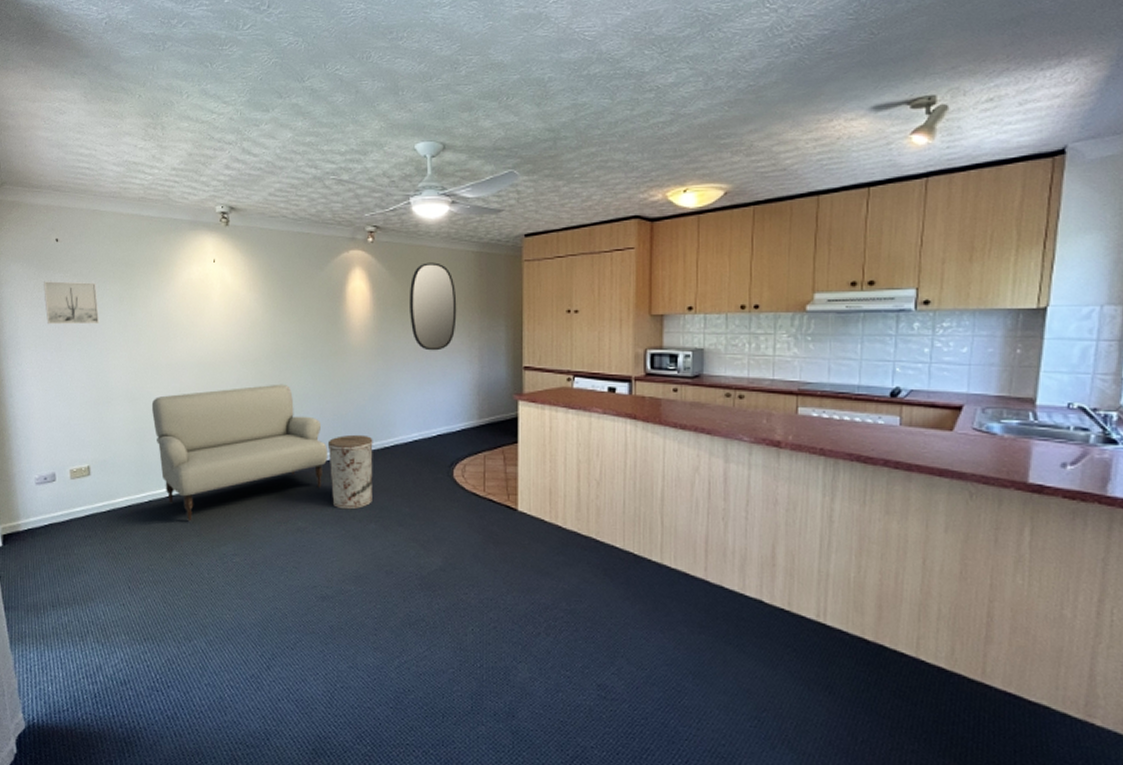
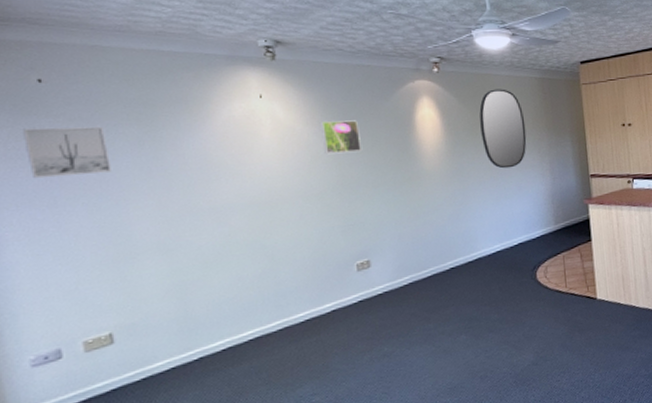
sofa: present [151,384,329,522] -> none [193,214,411,371]
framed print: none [260,287,296,322] -> present [319,120,363,155]
trash can: present [327,434,373,510] -> none [408,253,461,327]

